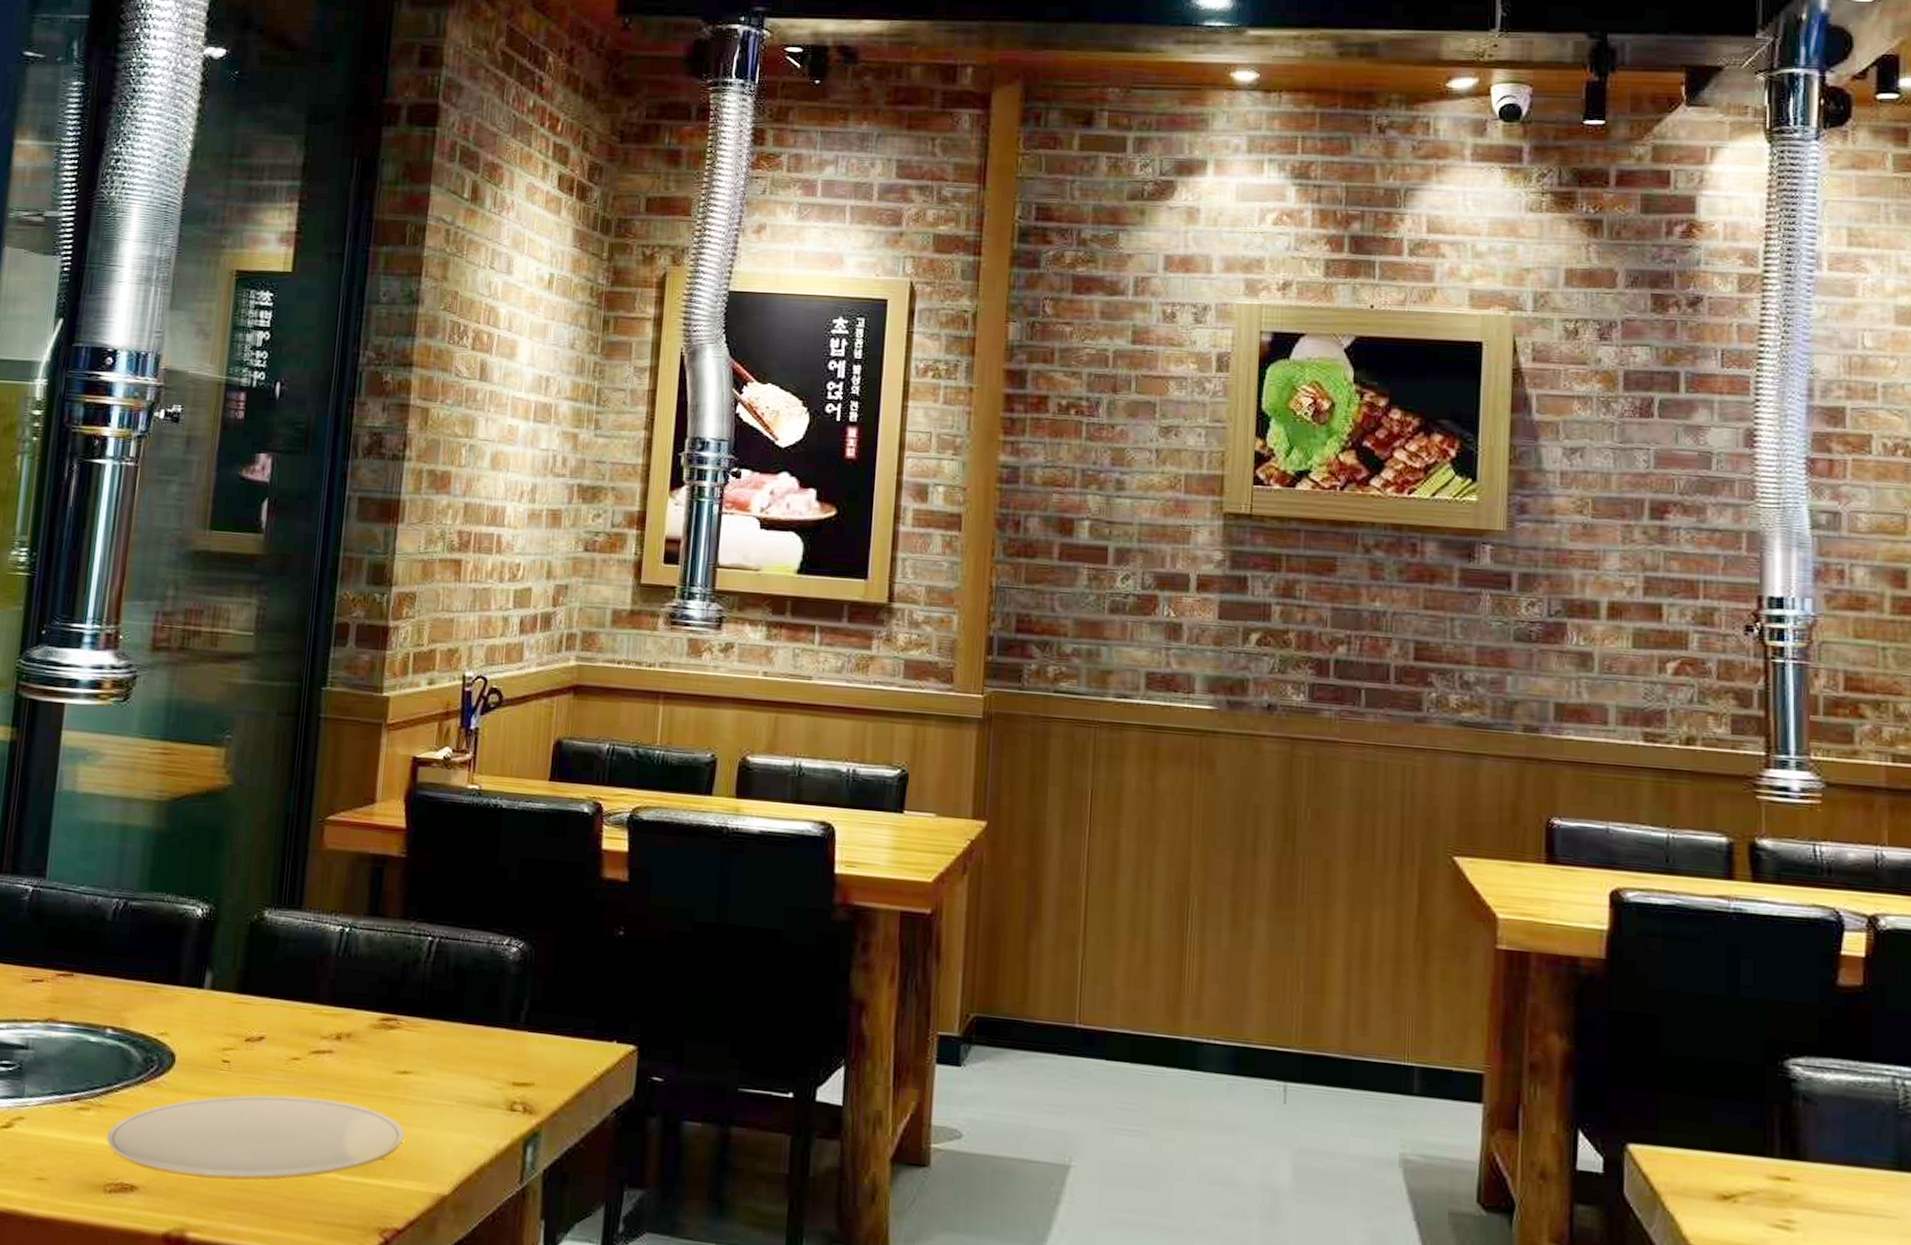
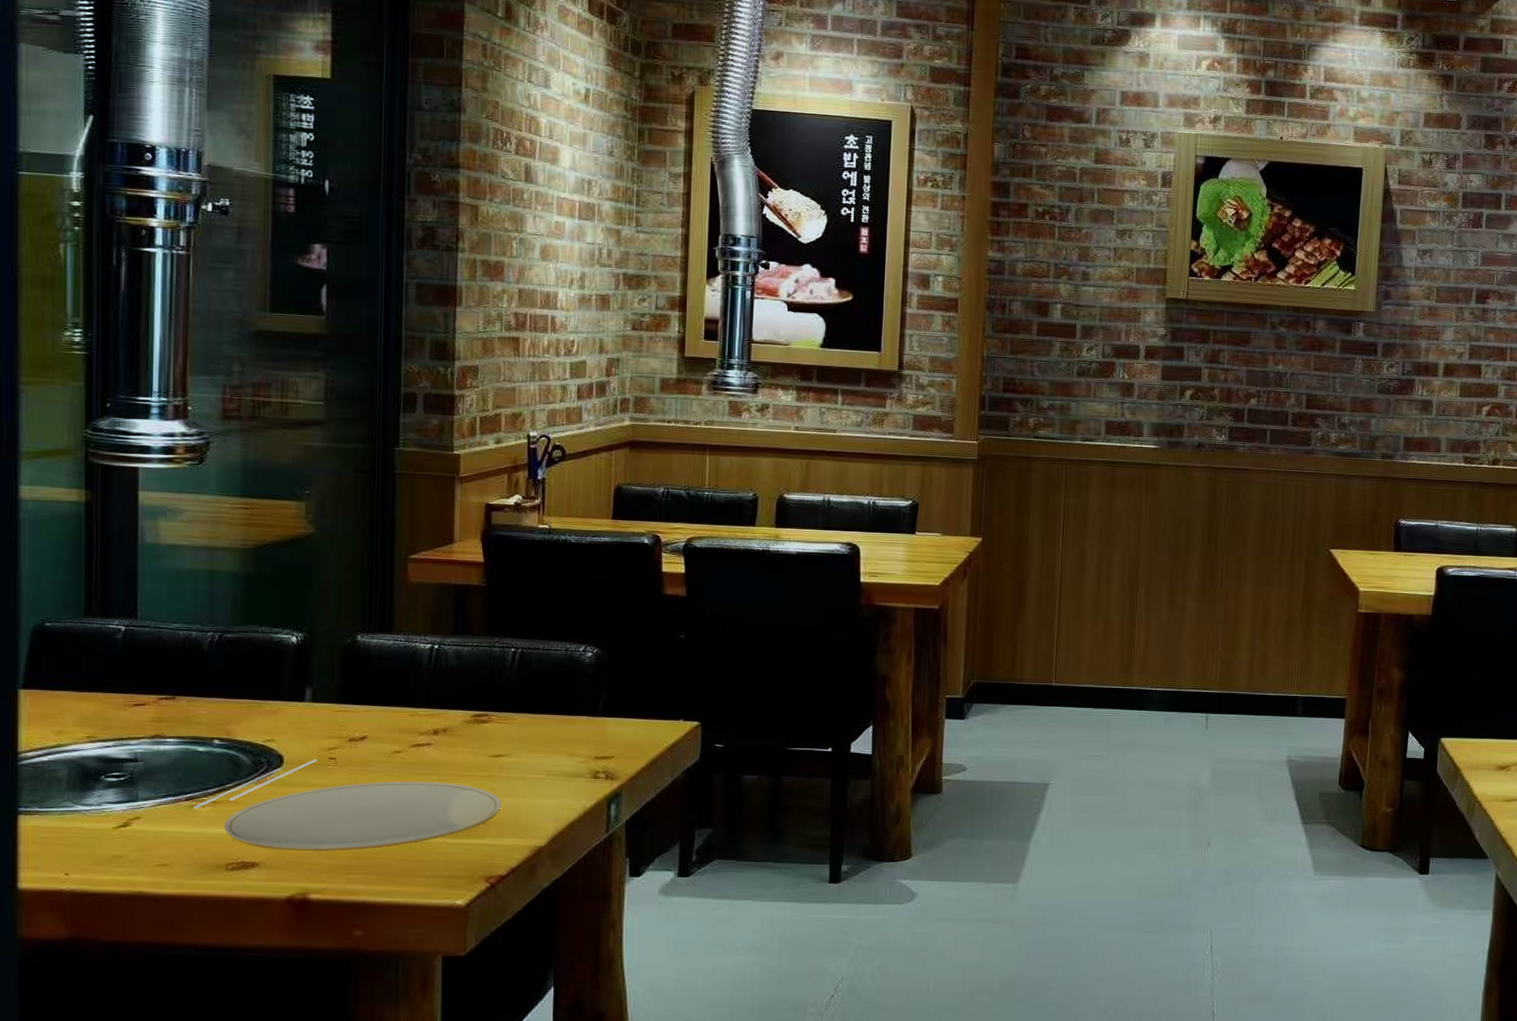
chopsticks: none [78,1060,211,1112] -> present [194,759,318,808]

